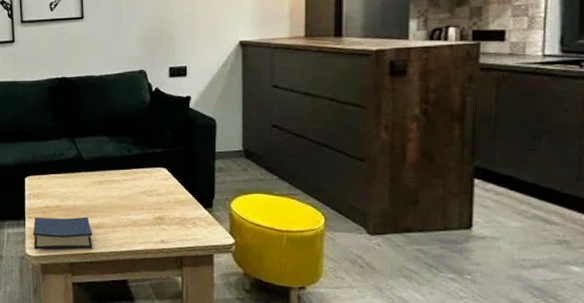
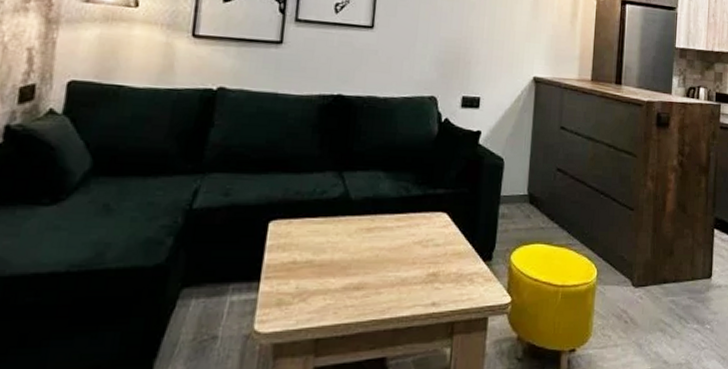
hardback book: present [32,216,93,250] -> none [265,275,350,323]

